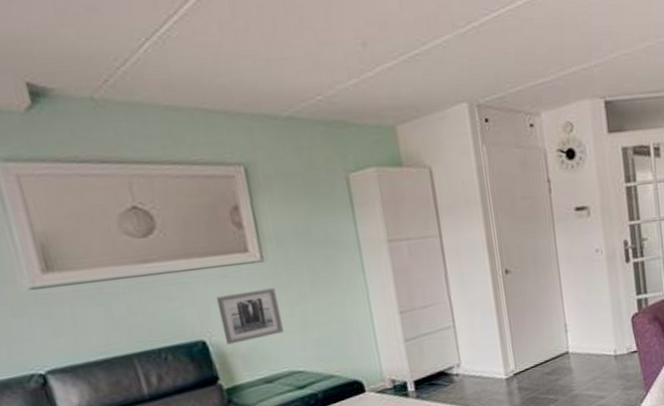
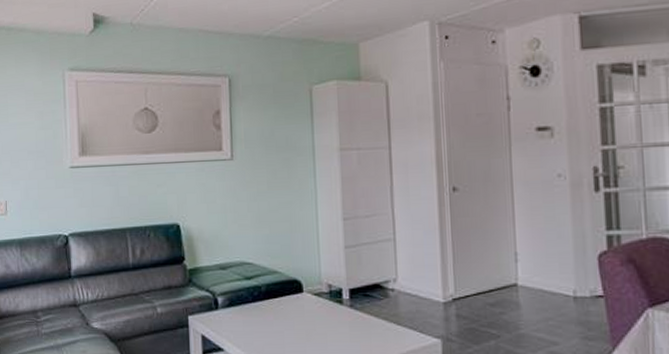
wall art: present [216,288,285,345] -> none [192,184,242,230]

